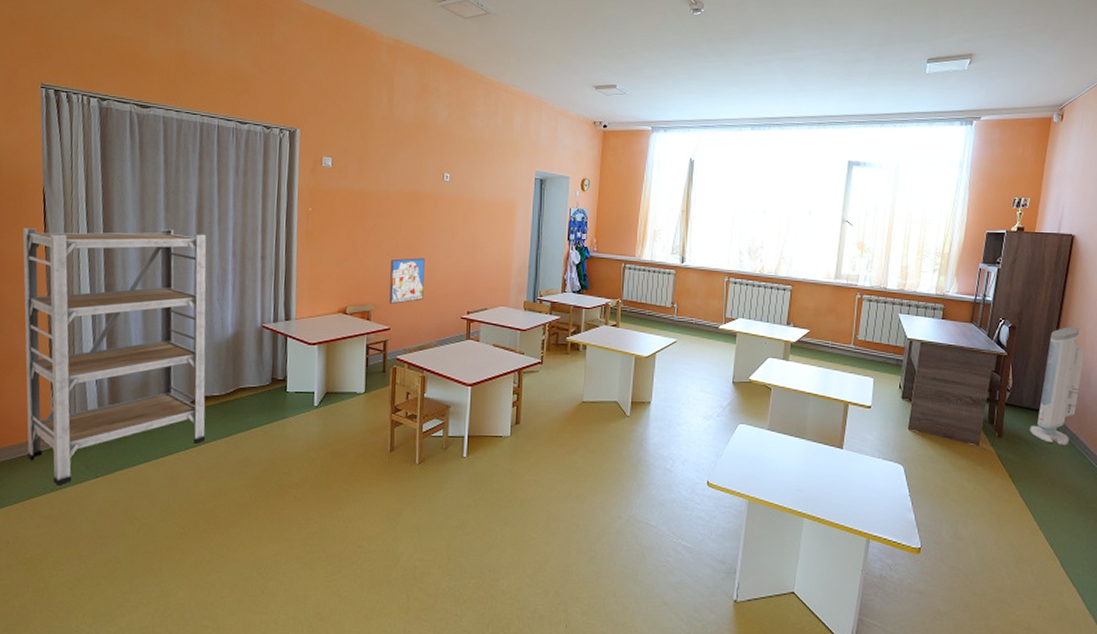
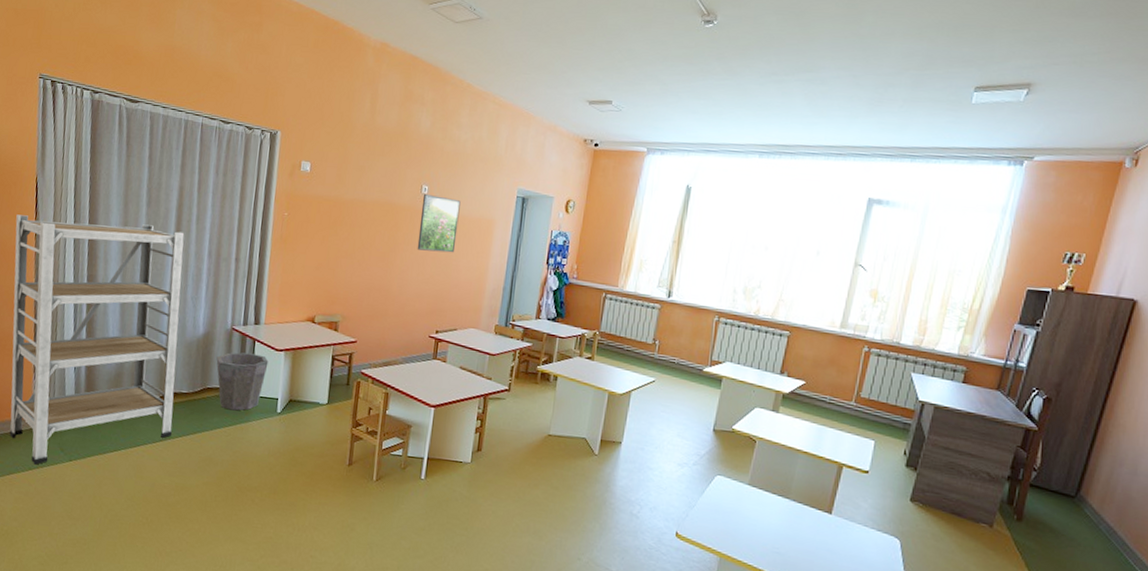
waste bin: none [248,350,302,409] -> present [216,352,269,411]
wall art: present [389,258,425,304] -> none [357,270,397,317]
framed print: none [443,181,482,236] -> present [417,193,461,253]
air purifier: present [1030,327,1086,446] -> none [1056,404,1136,539]

